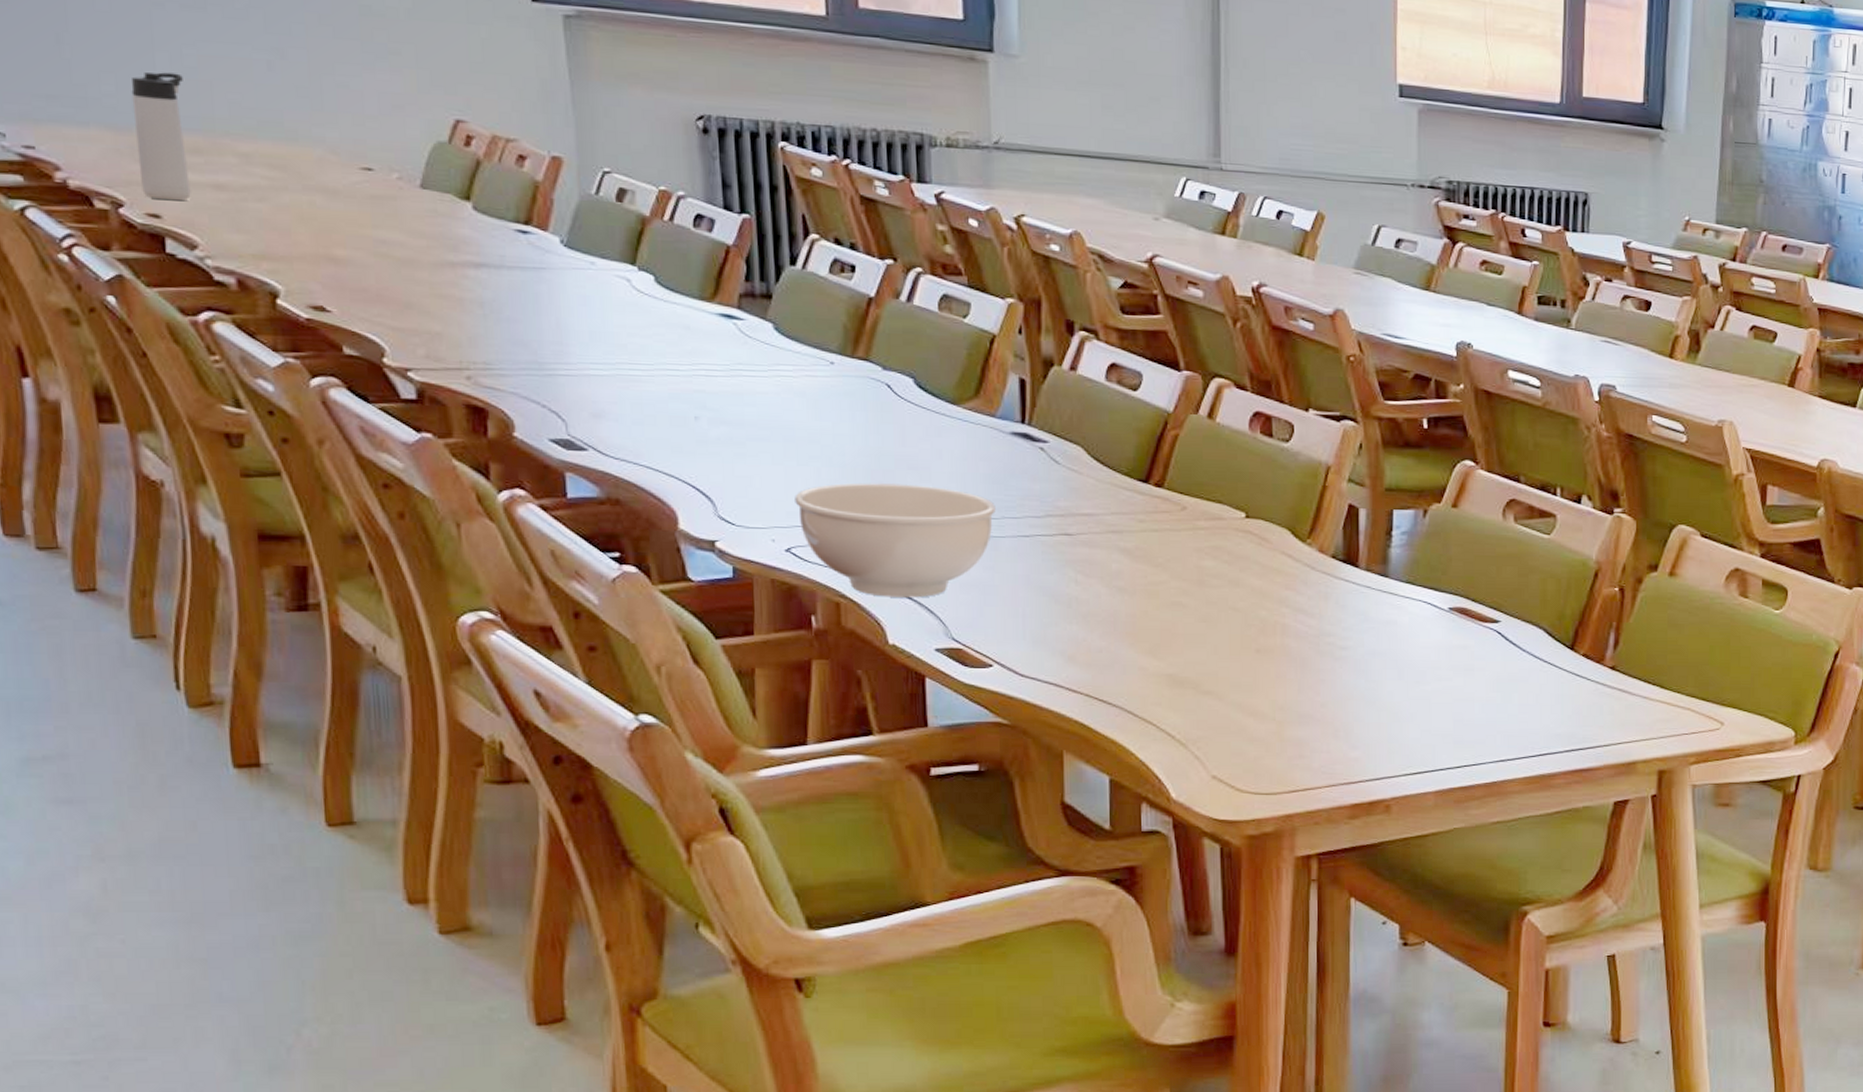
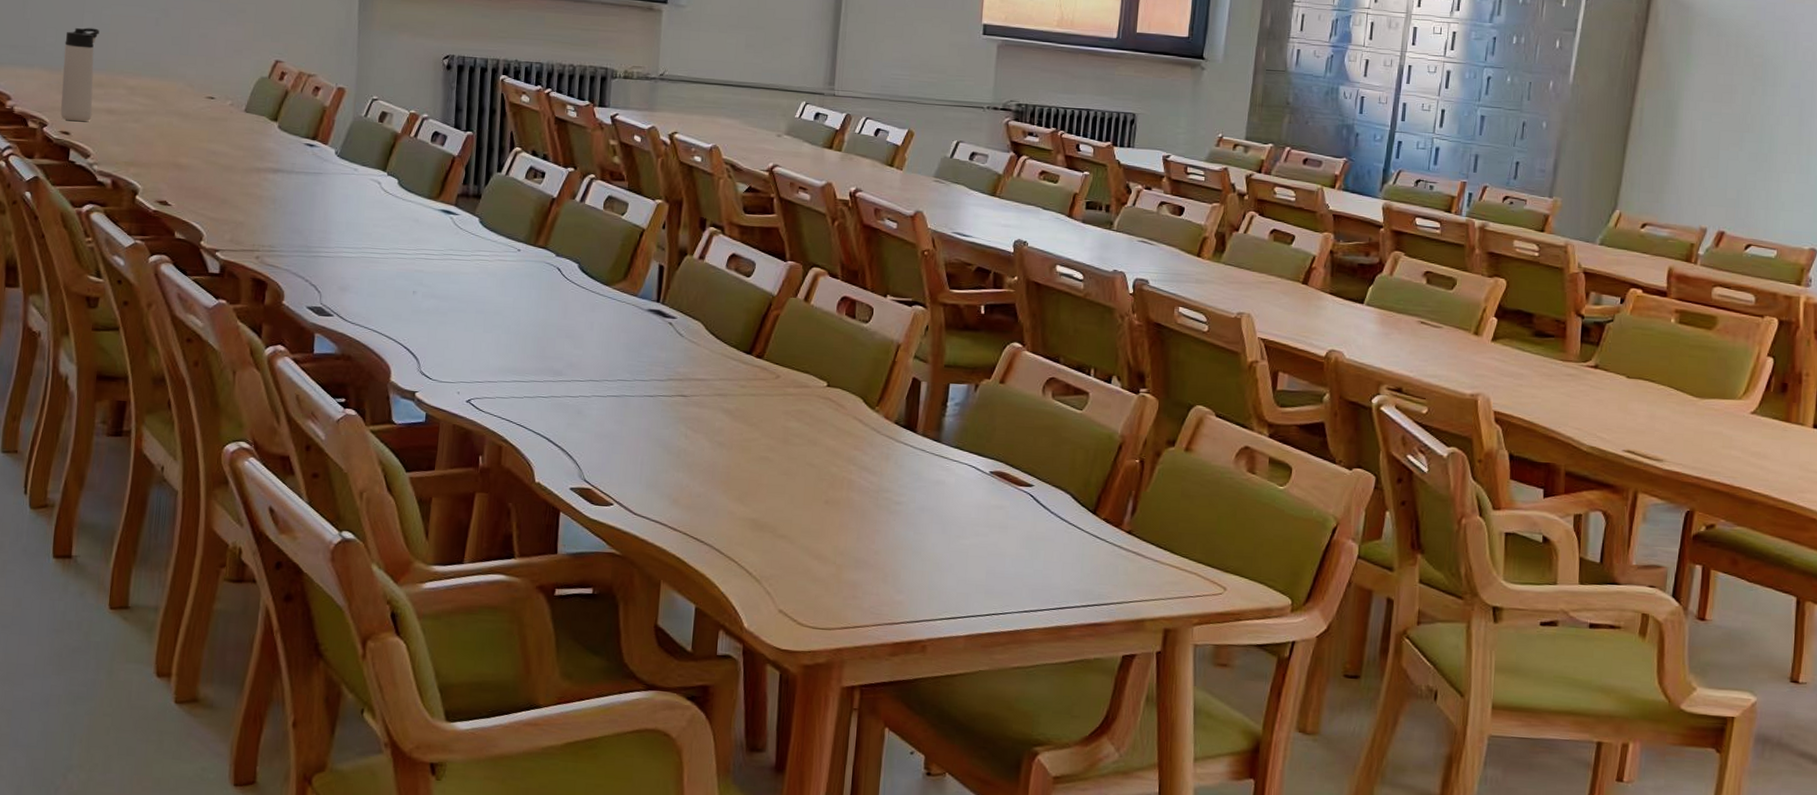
soup bowl: present [795,483,996,598] -> none [478,348,630,445]

